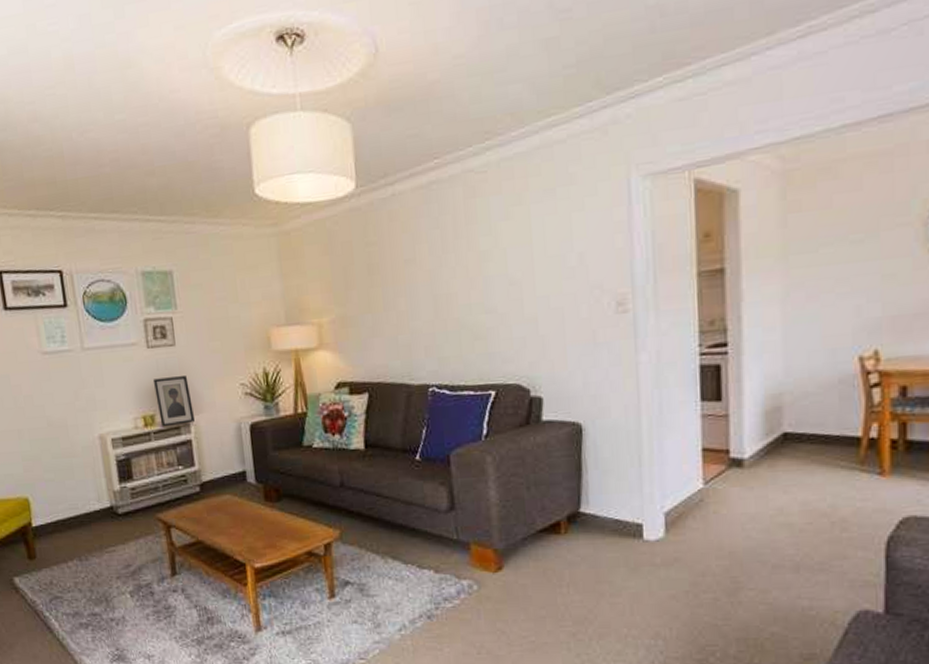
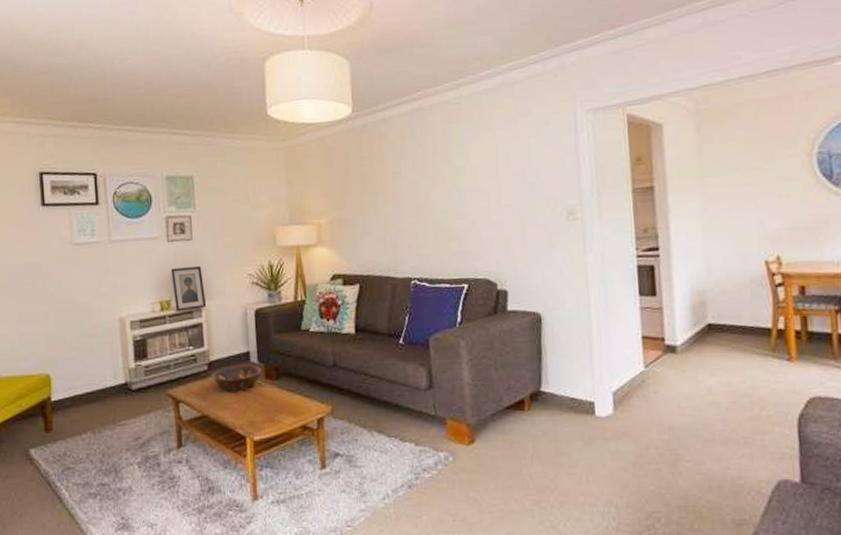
decorative bowl: none [204,485,261,517] -> present [211,364,263,393]

